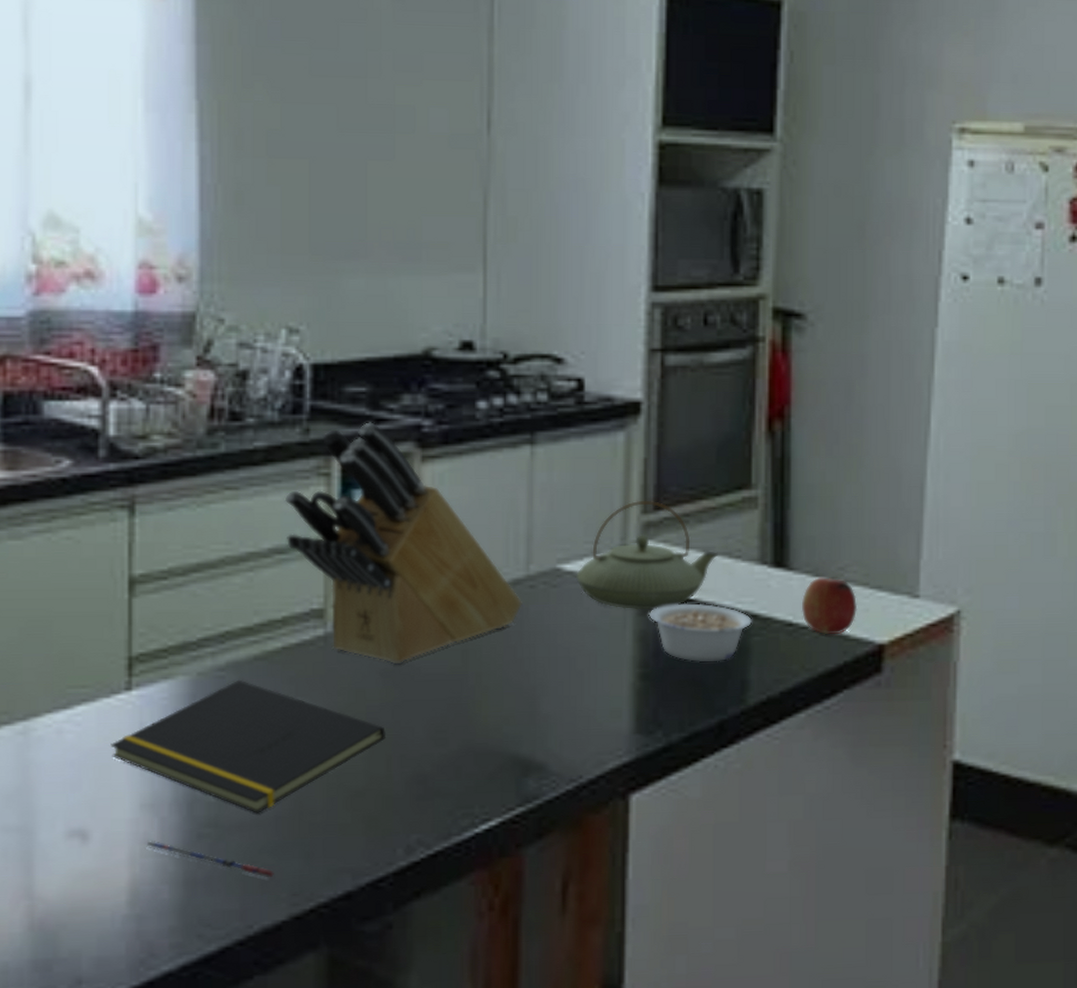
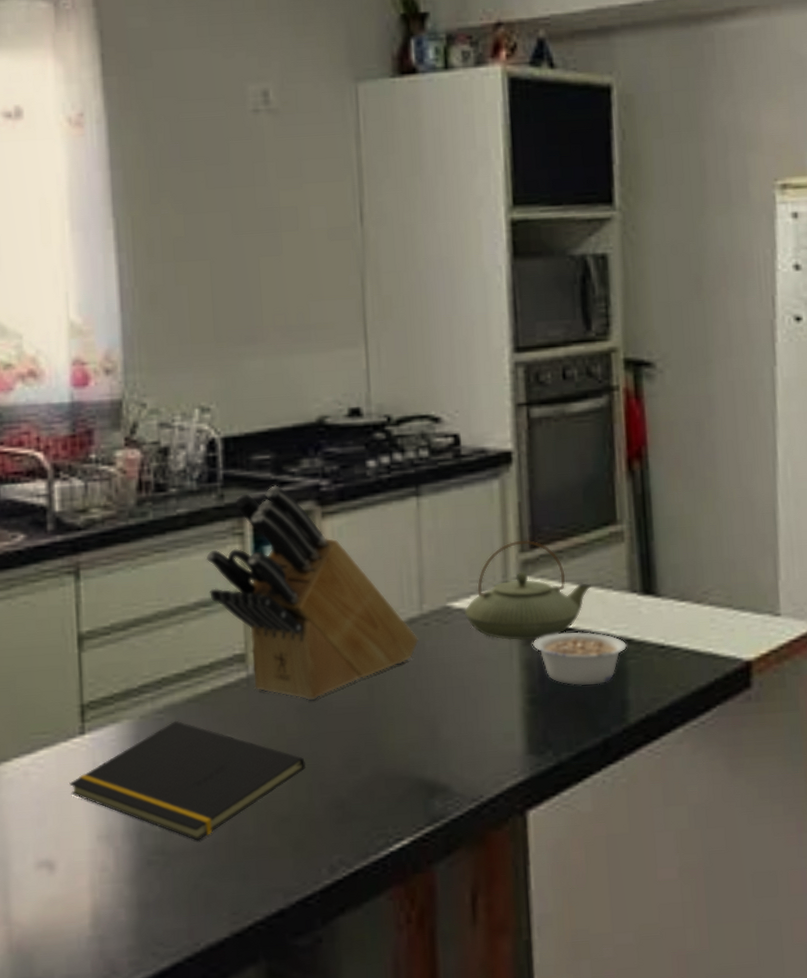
pen: present [147,841,275,878] -> none [105,868,216,899]
fruit: present [801,577,858,635] -> none [671,601,724,655]

